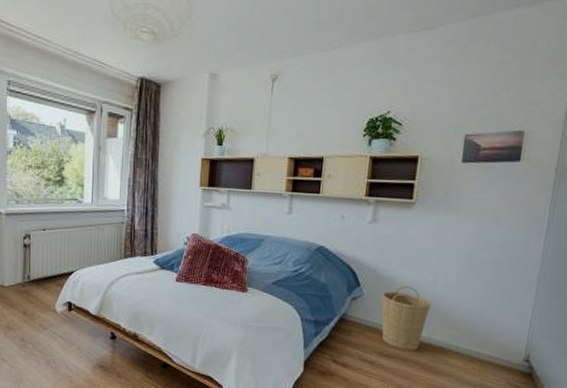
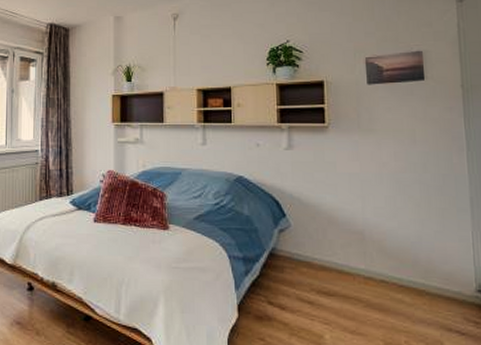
basket: present [381,286,432,352] -> none [310,214,364,287]

